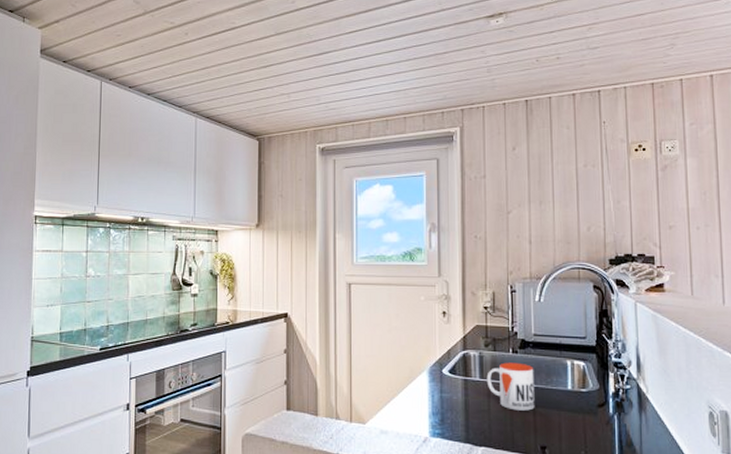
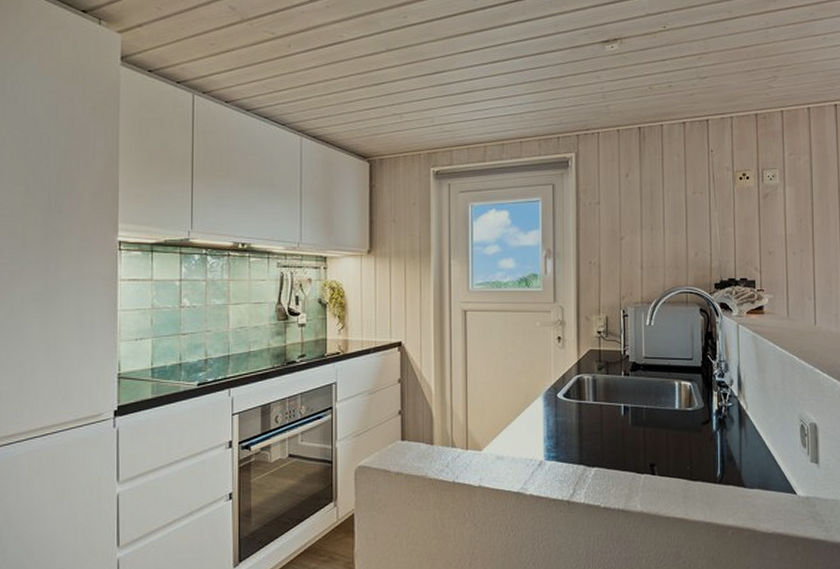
mug: present [486,362,535,411] -> none [599,385,645,431]

